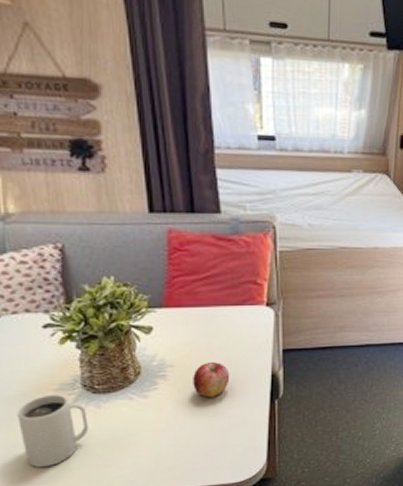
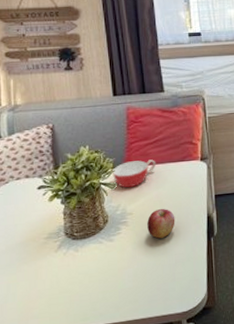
mug: present [17,394,89,468] -> none [17,242,69,305]
bowl: none [147,300,206,334] -> present [113,159,156,188]

